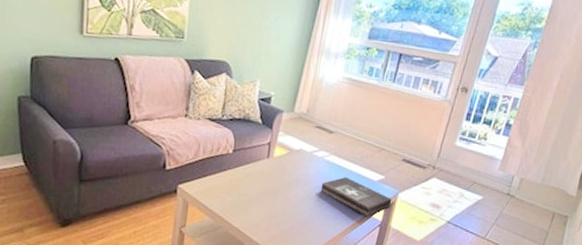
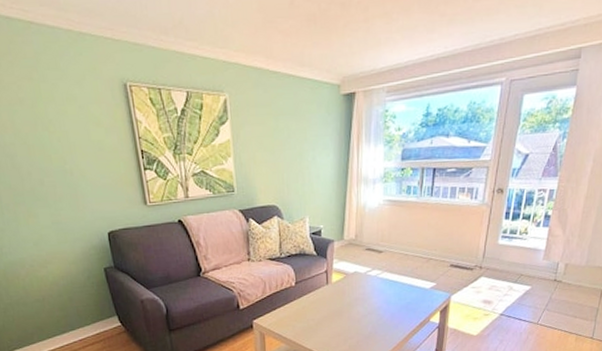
first aid kit: present [320,177,392,217] -> none [379,290,446,322]

